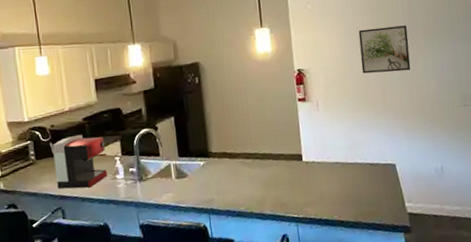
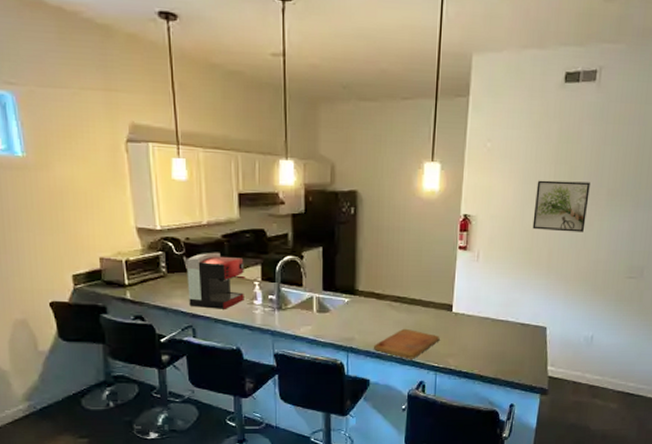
cutting board: none [232,183,295,214] -> present [373,328,440,359]

